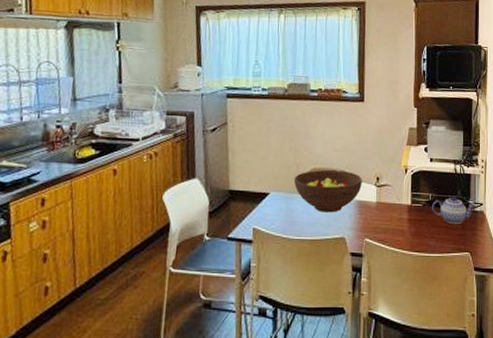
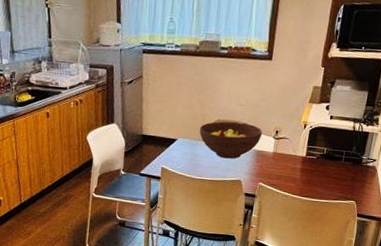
teapot: present [432,197,476,224] -> none [325,152,369,176]

